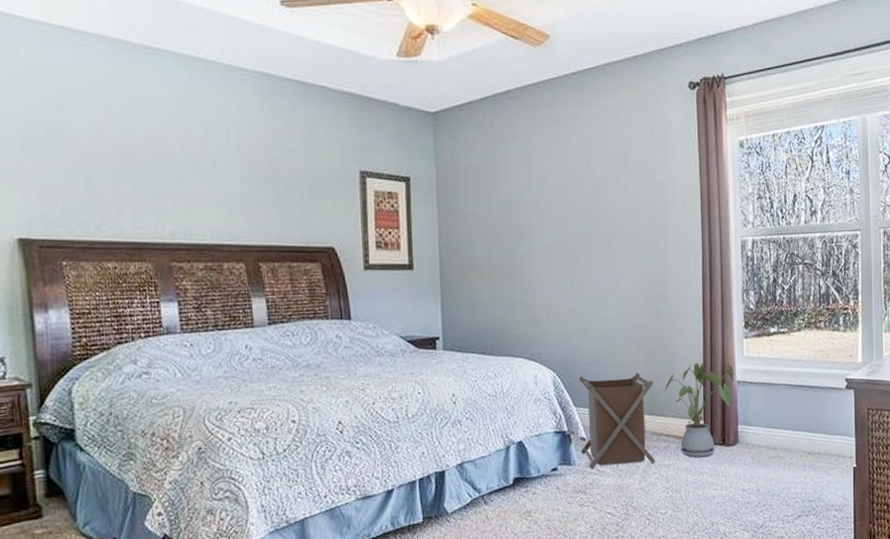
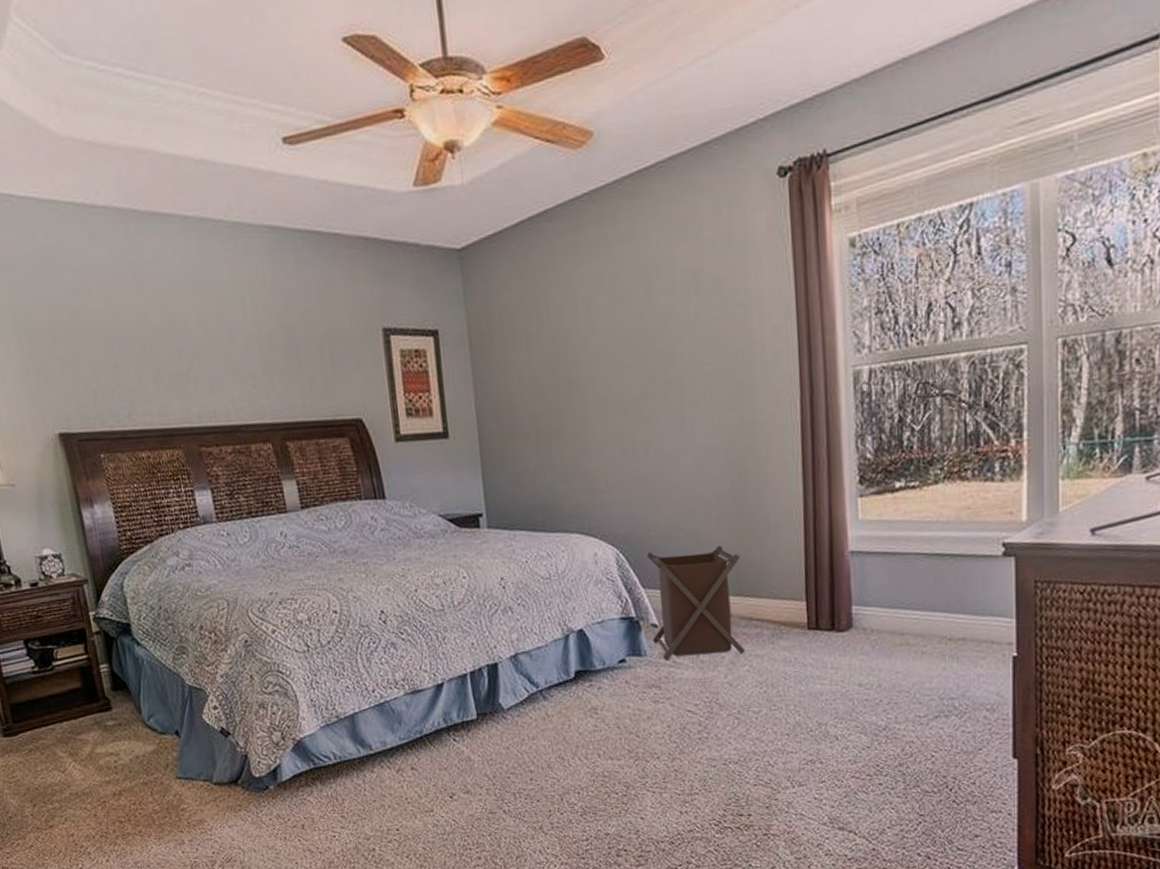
house plant: present [664,363,734,458] -> none [754,530,845,647]

